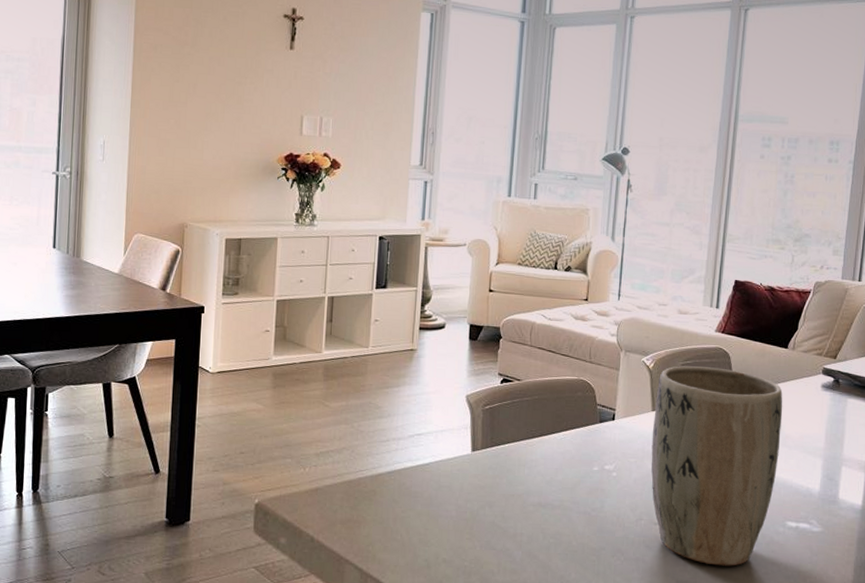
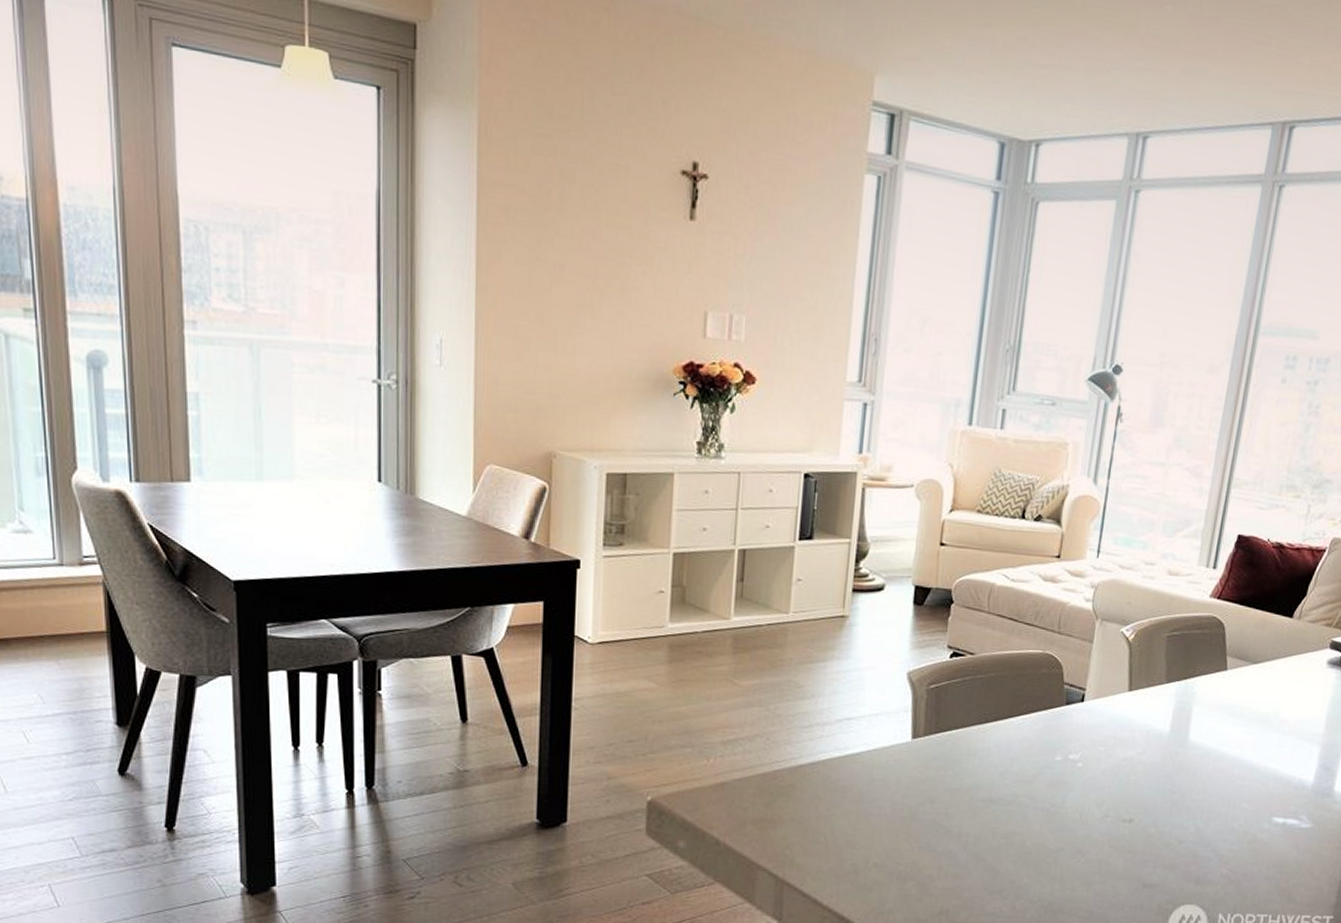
plant pot: present [651,366,783,566] -> none [1122,638,1282,868]

